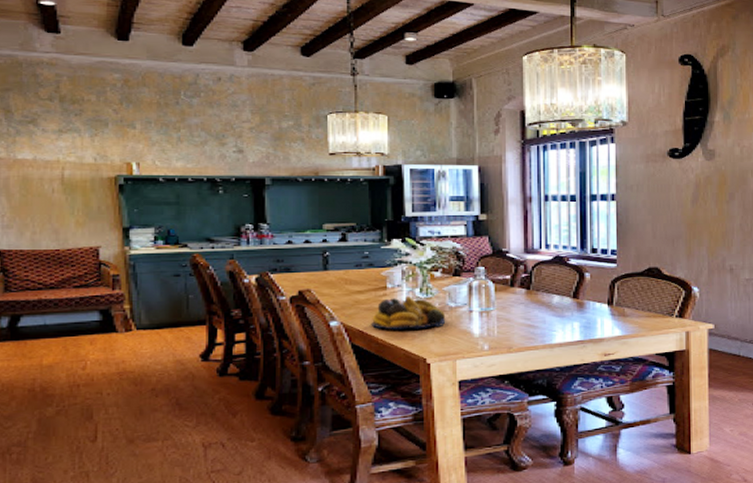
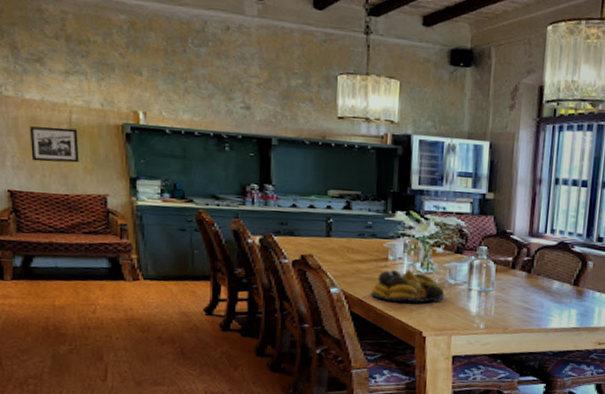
picture frame: none [20,184,71,219] -> present [29,126,79,163]

